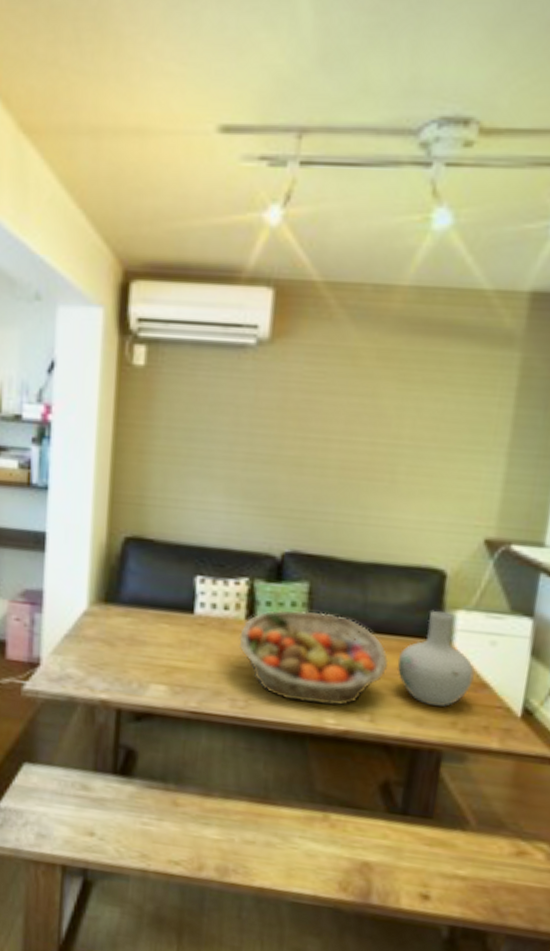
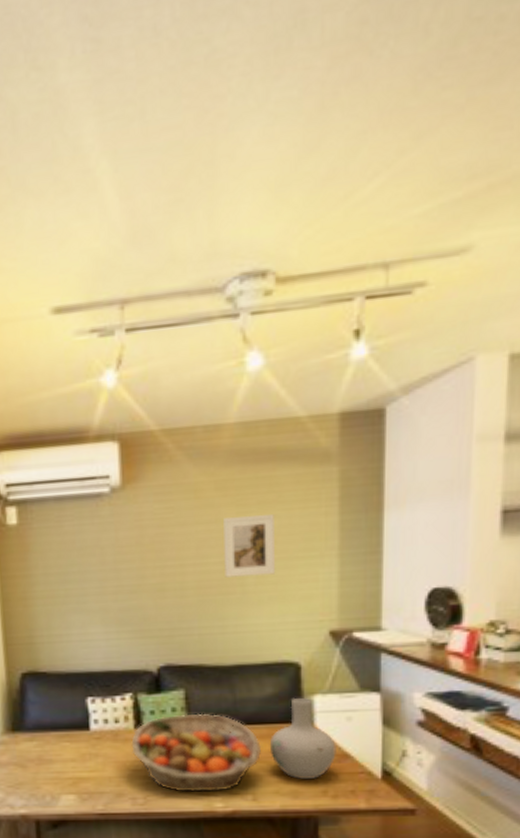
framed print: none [374,393,440,465] -> present [223,515,275,578]

